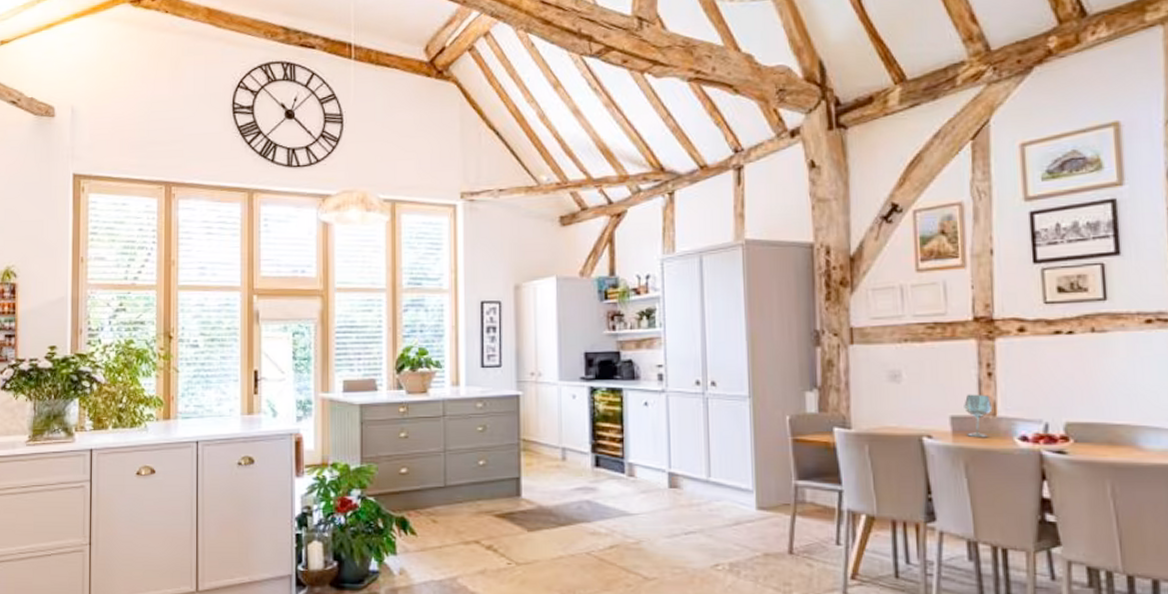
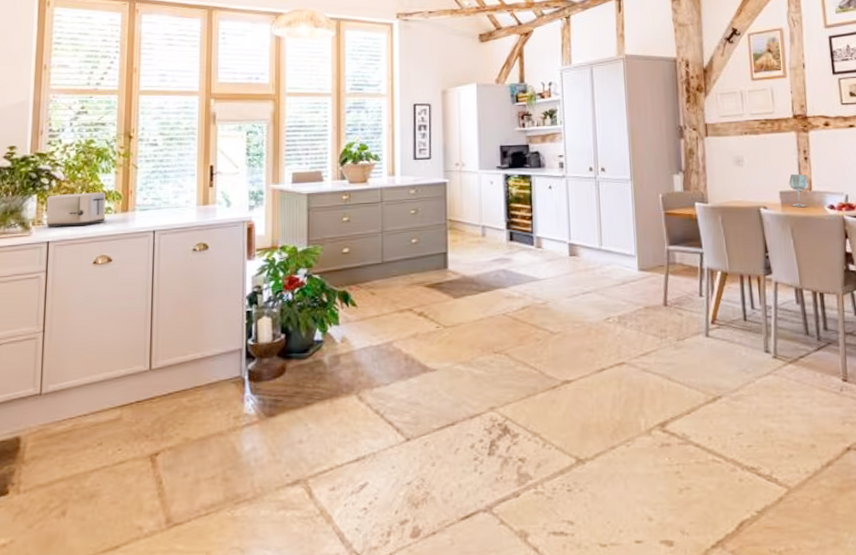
toaster: none [88,397,148,434] -> present [46,192,106,227]

